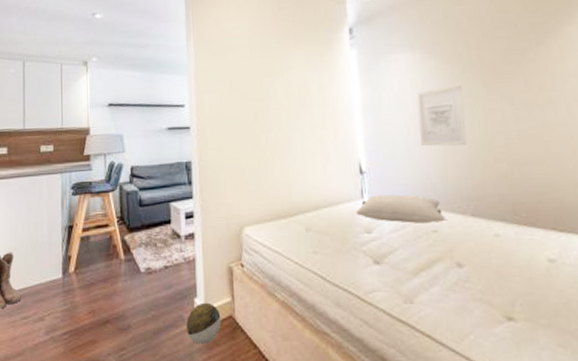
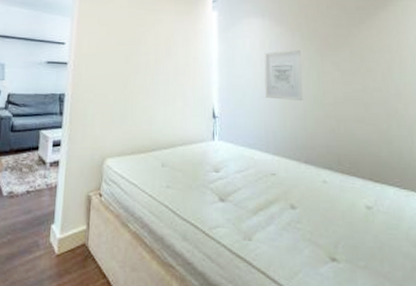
decorative ball: present [186,302,222,345] -> none [39,229,75,272]
pillow: present [355,194,446,224] -> none [207,138,283,167]

